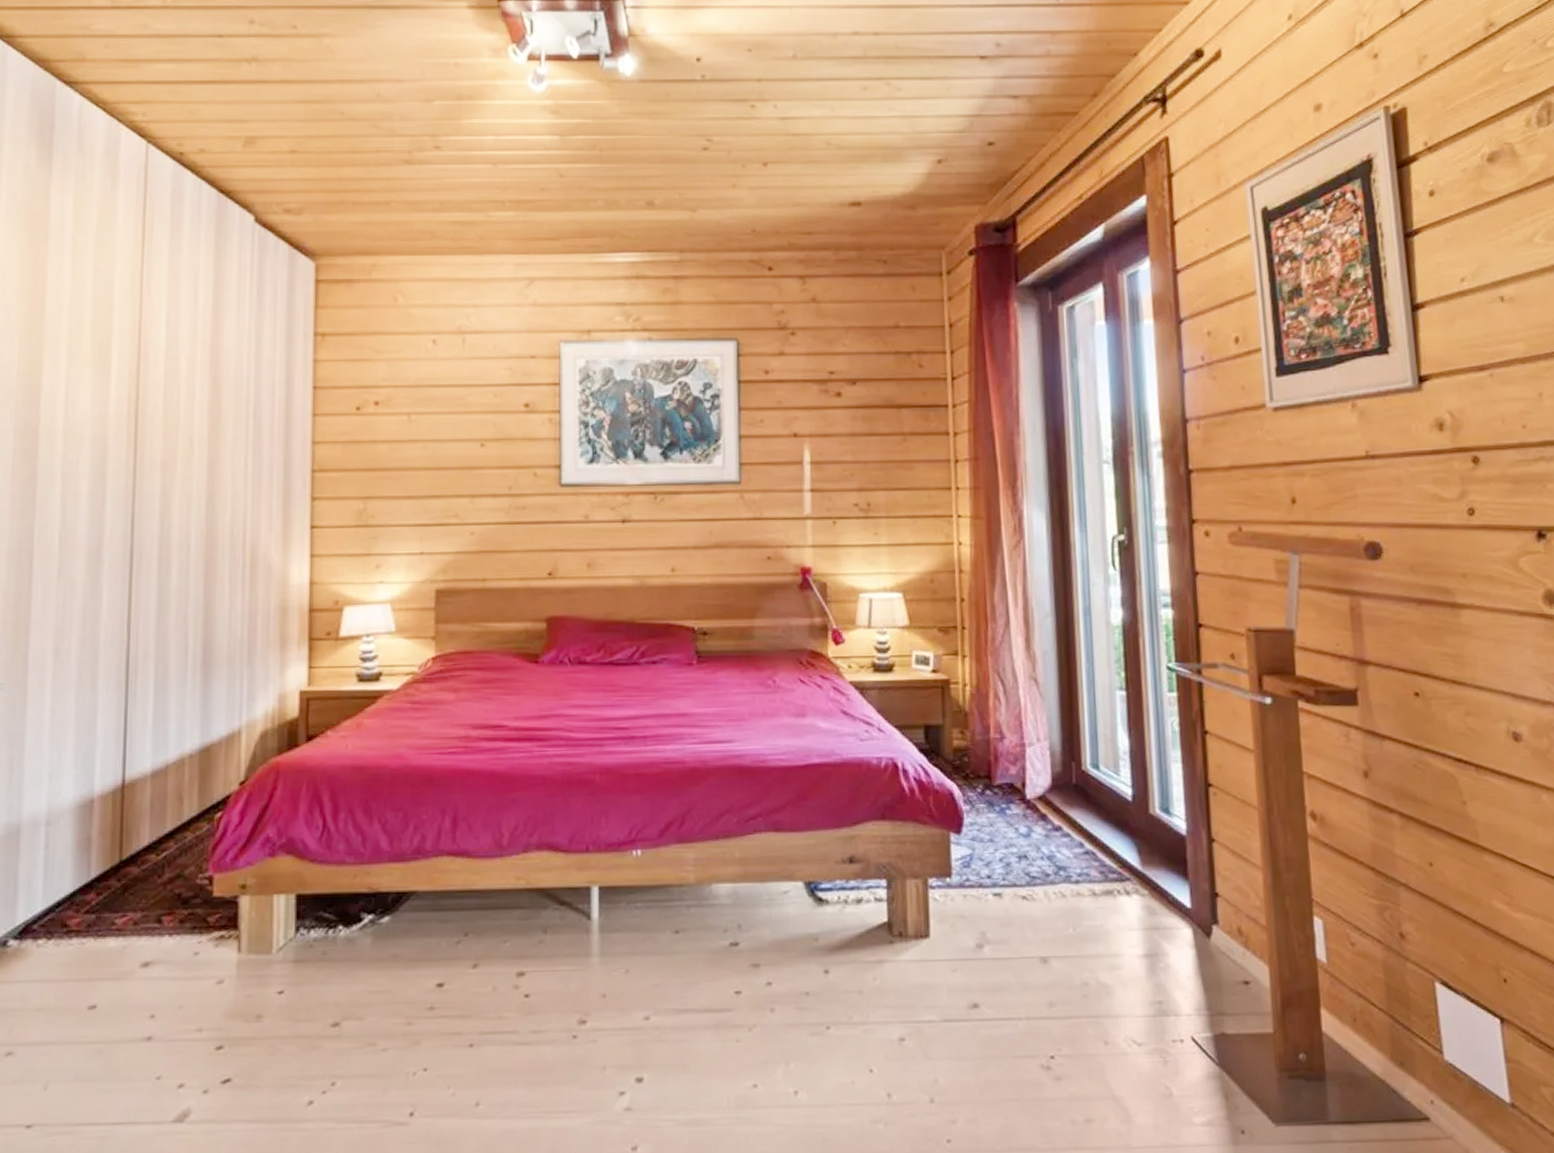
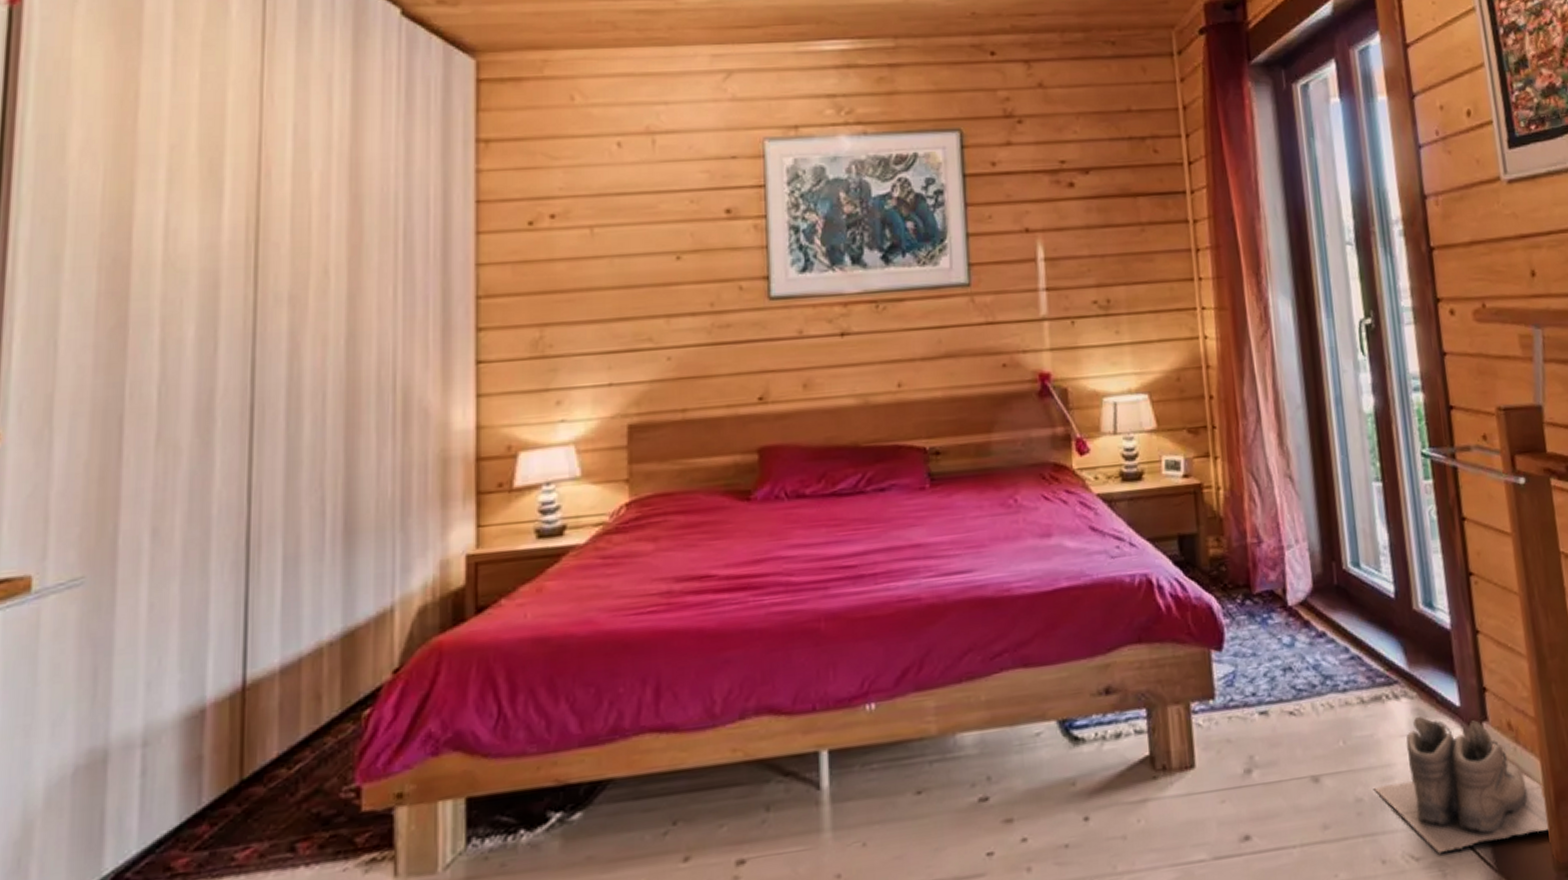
boots: none [1101,914,1274,1042] -> present [1374,717,1549,854]

